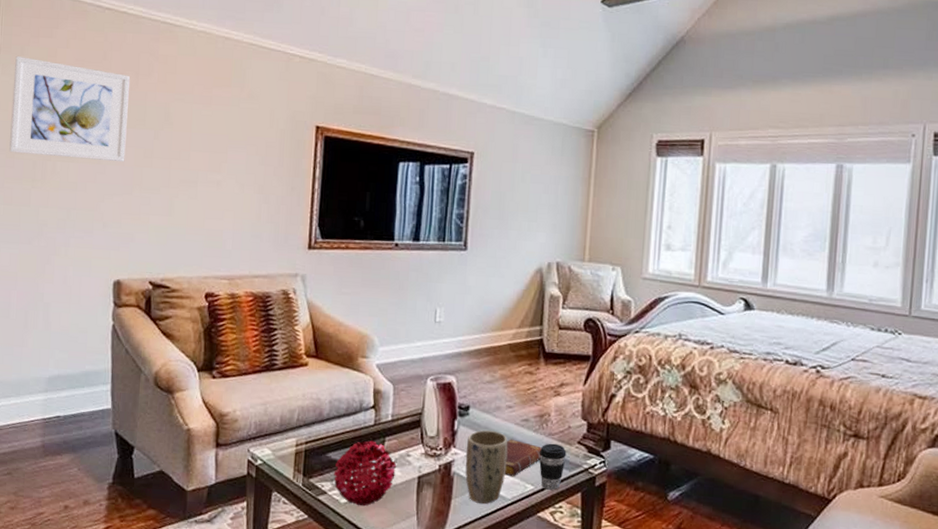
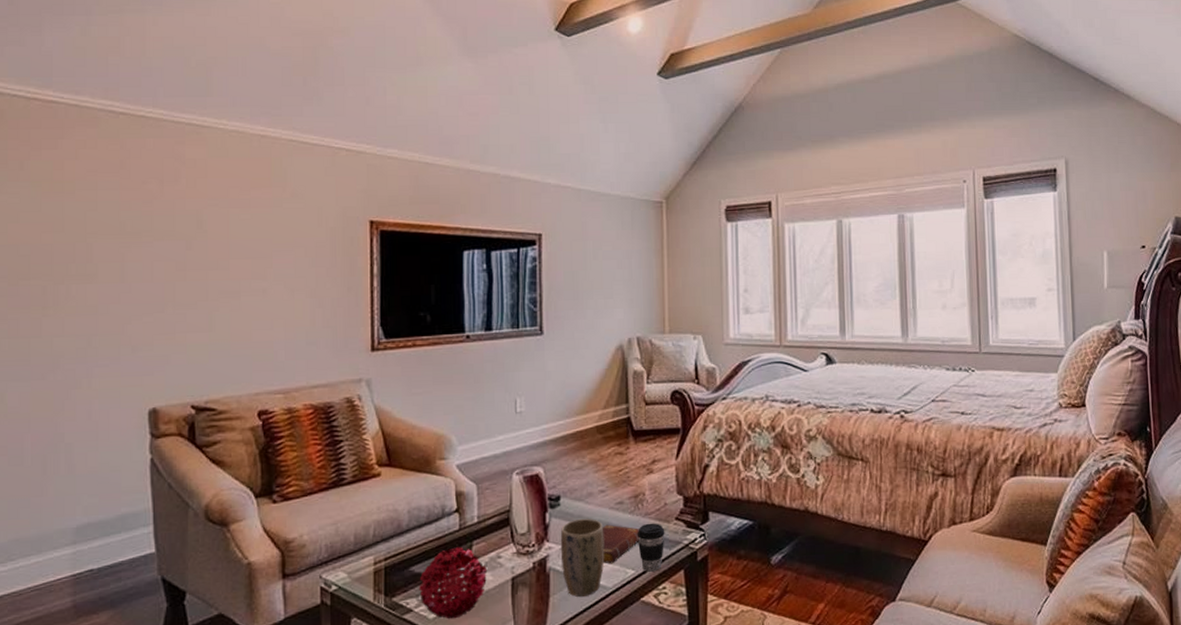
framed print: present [9,56,131,162] -> none [12,172,154,280]

